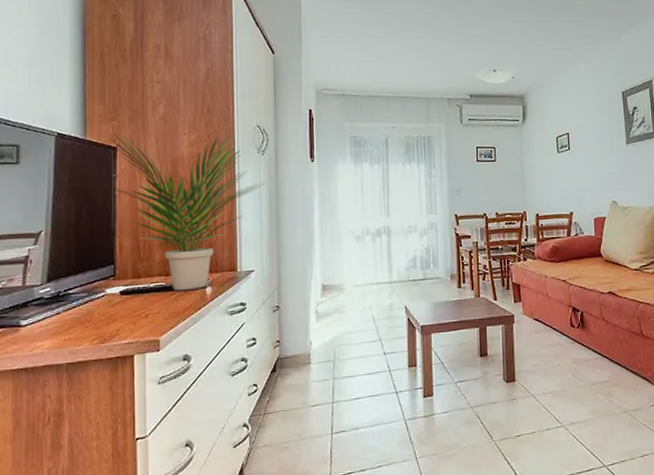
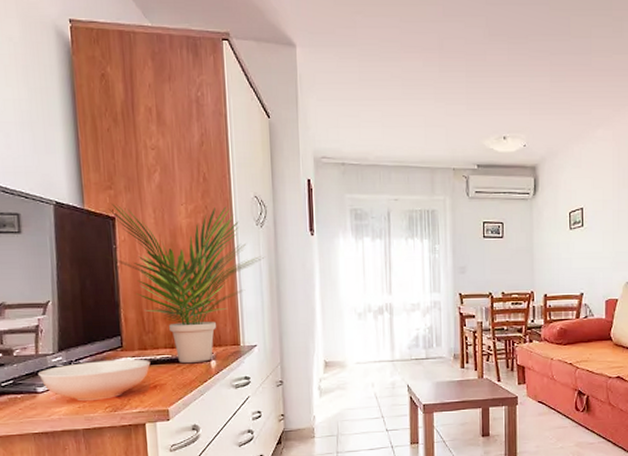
bowl: none [22,288,143,334] -> present [37,359,151,402]

